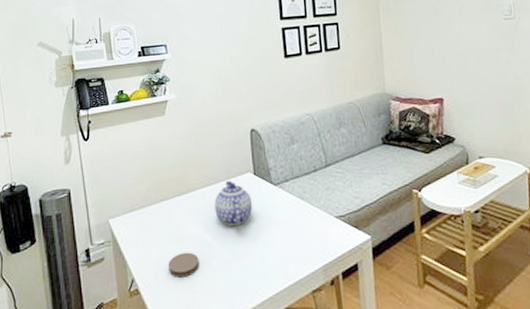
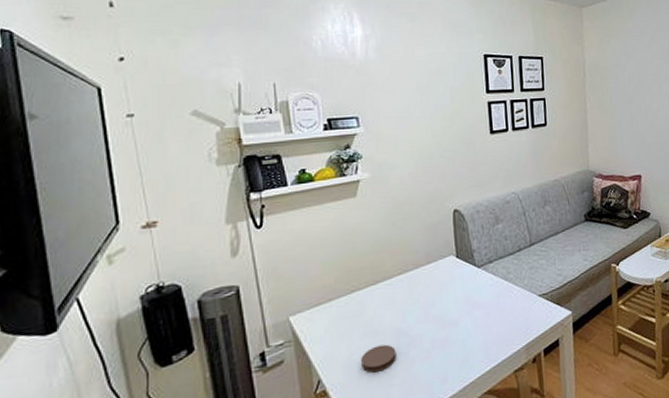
teapot: present [214,181,253,227] -> none [413,265,455,314]

